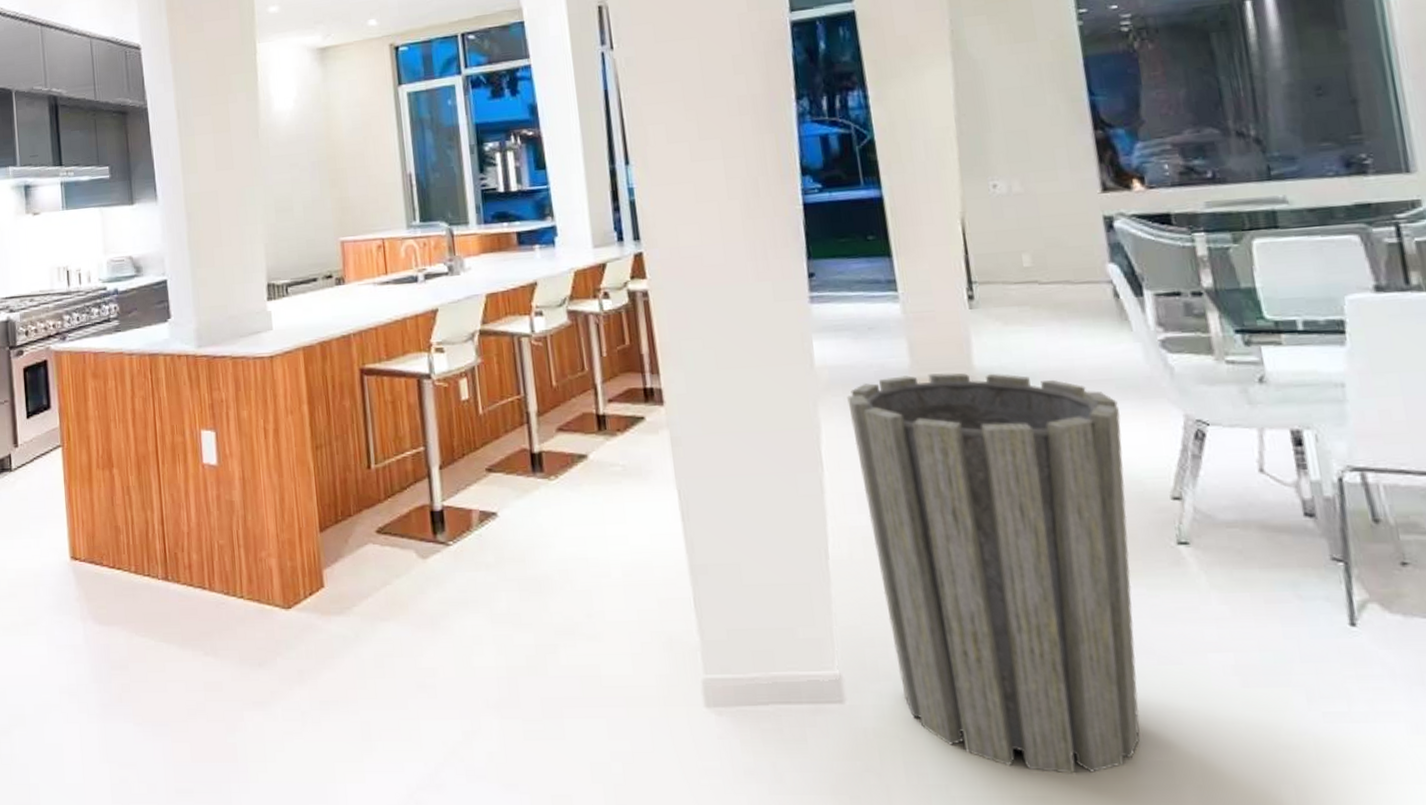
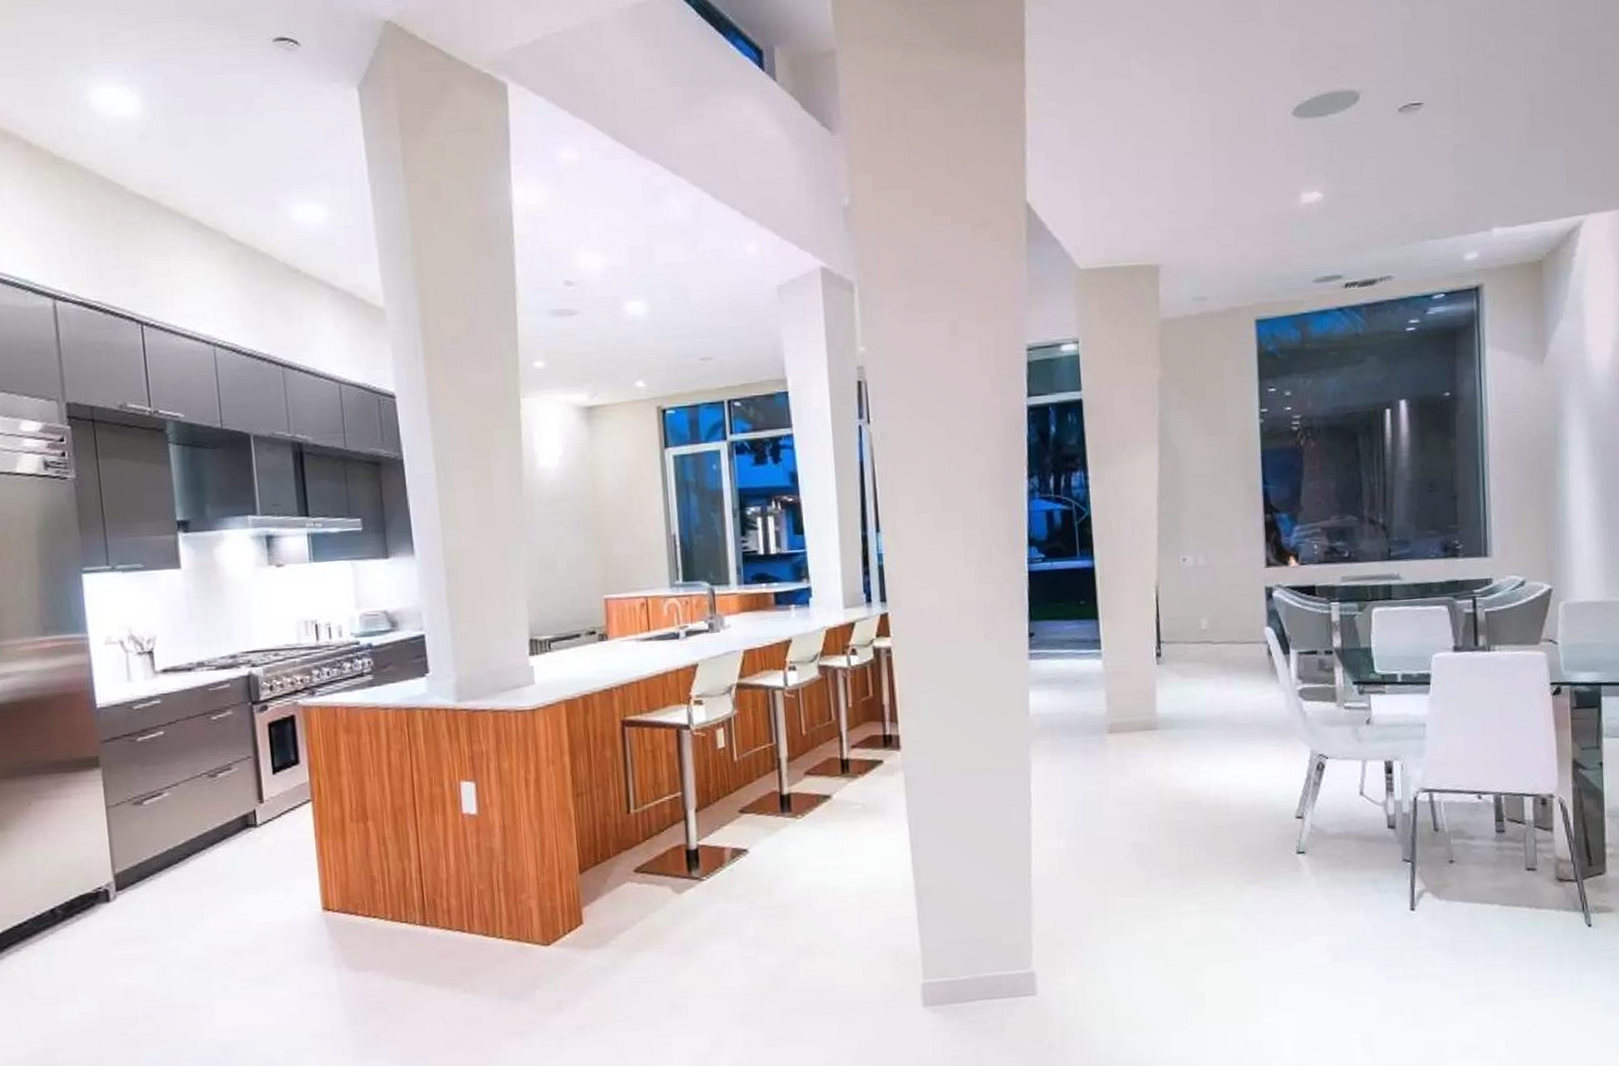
trash can: present [847,372,1140,774] -> none [1054,718,1264,1038]

